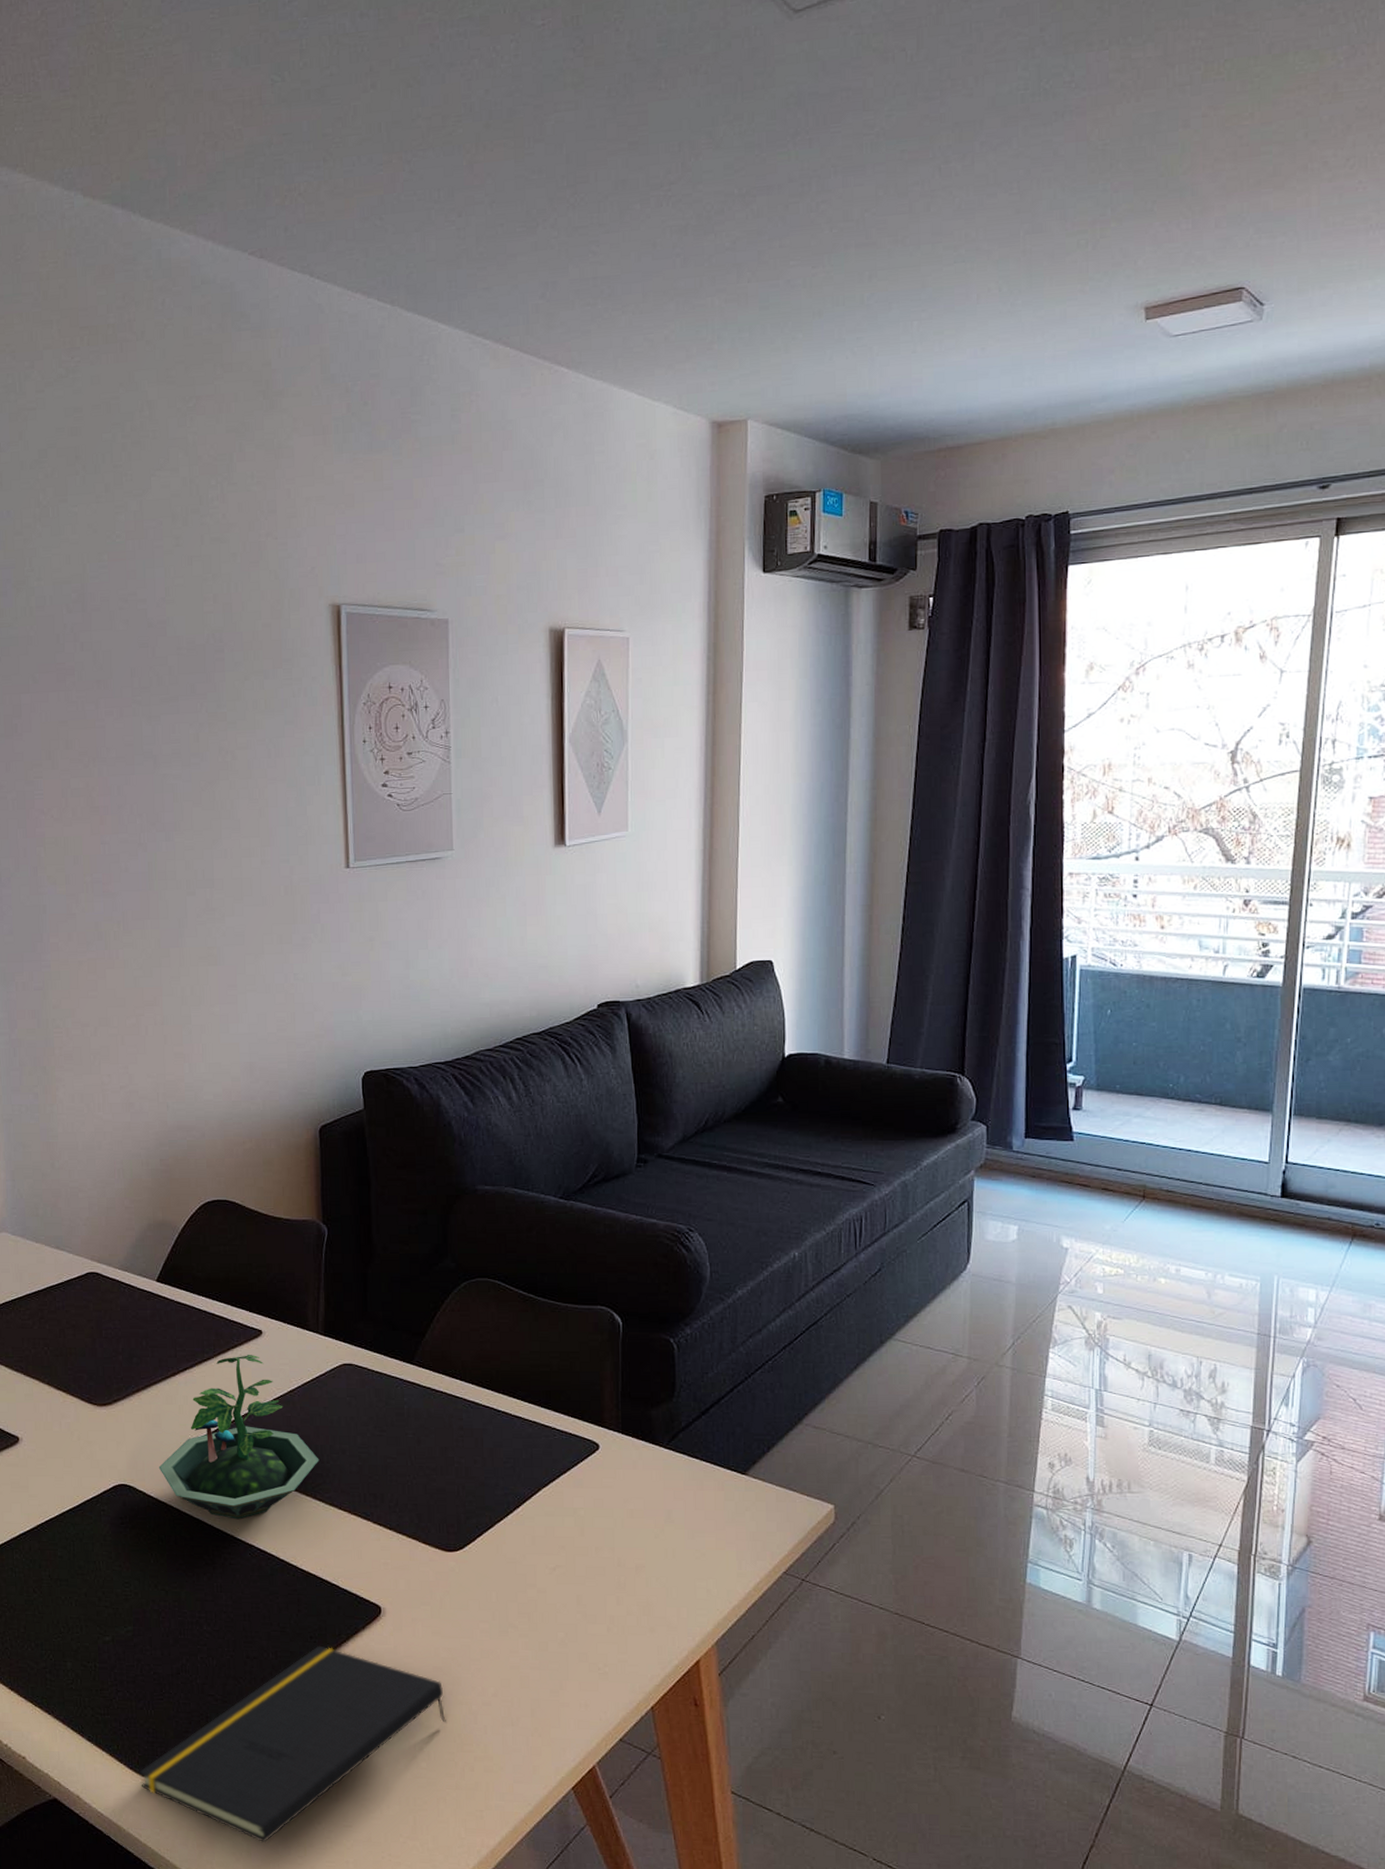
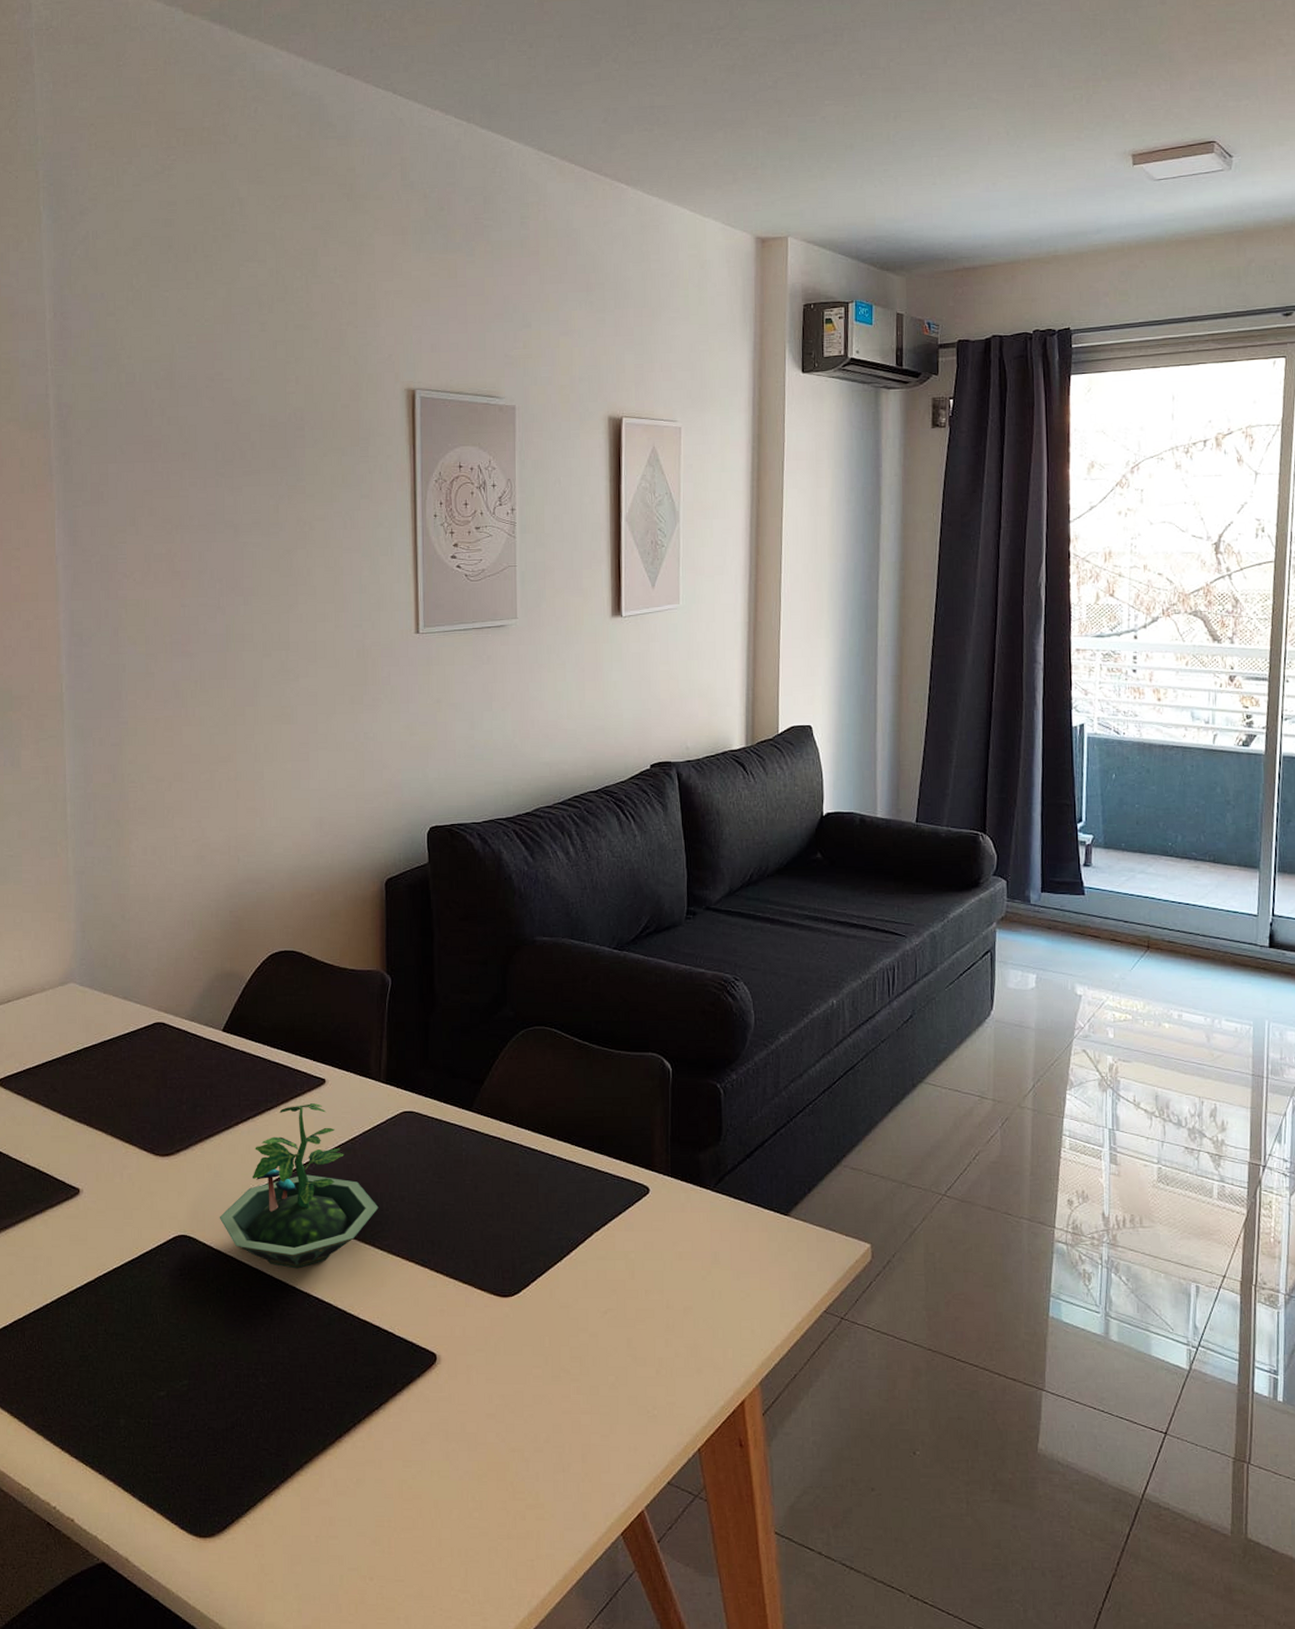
notepad: present [139,1645,446,1842] -> none [190,1395,499,1601]

